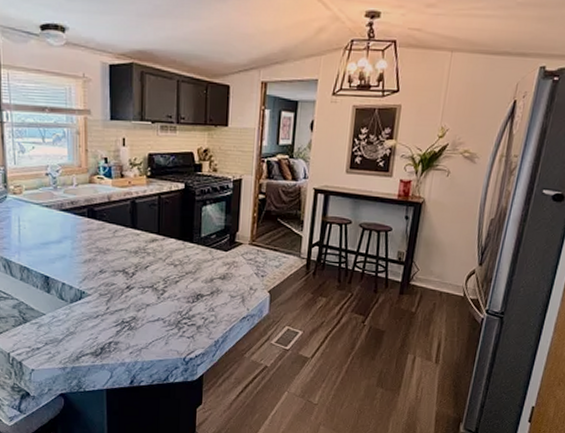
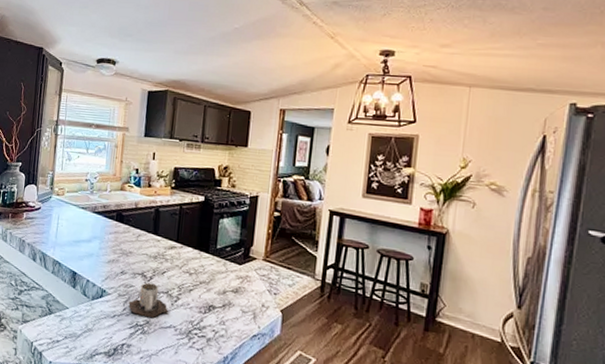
mug: none [112,279,157,314] -> present [128,282,171,319]

